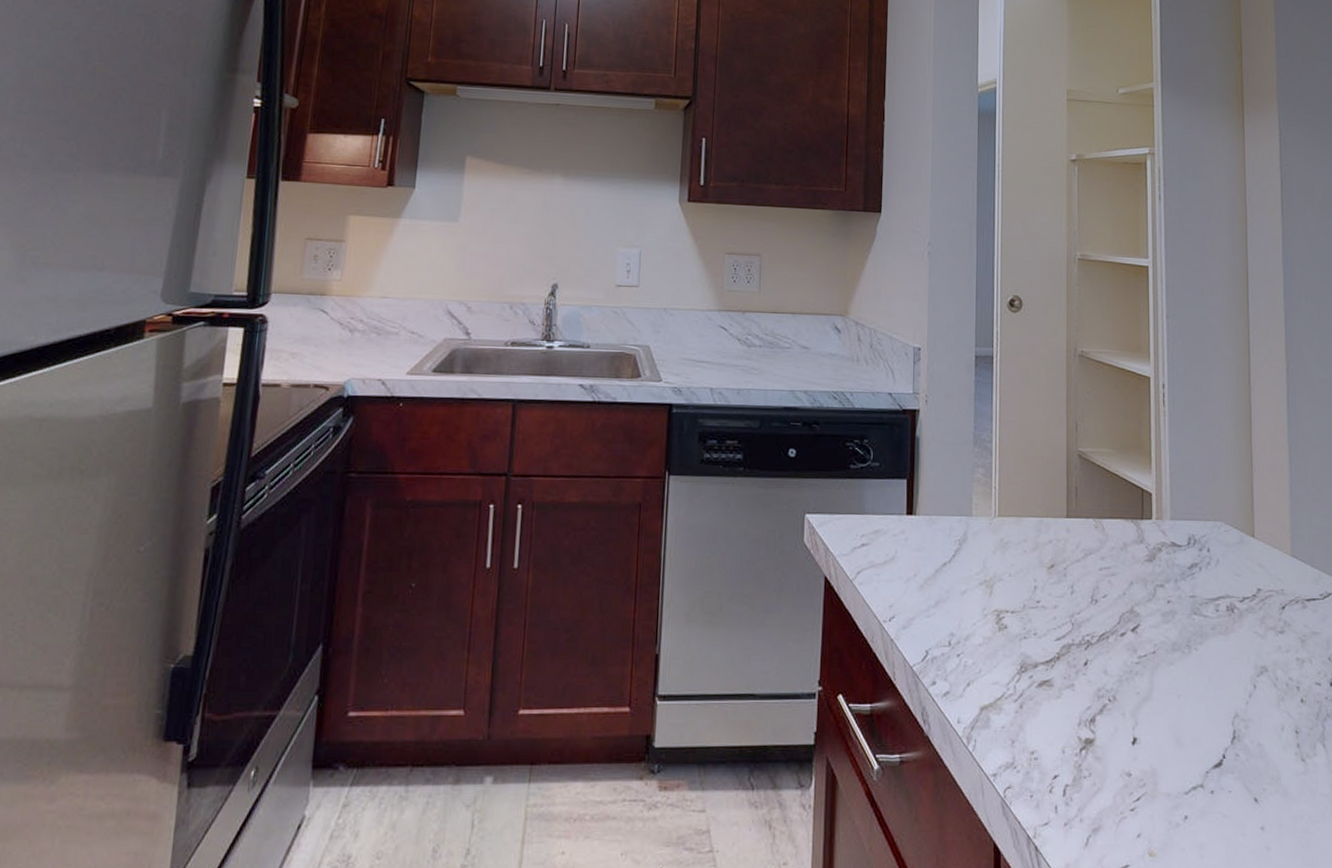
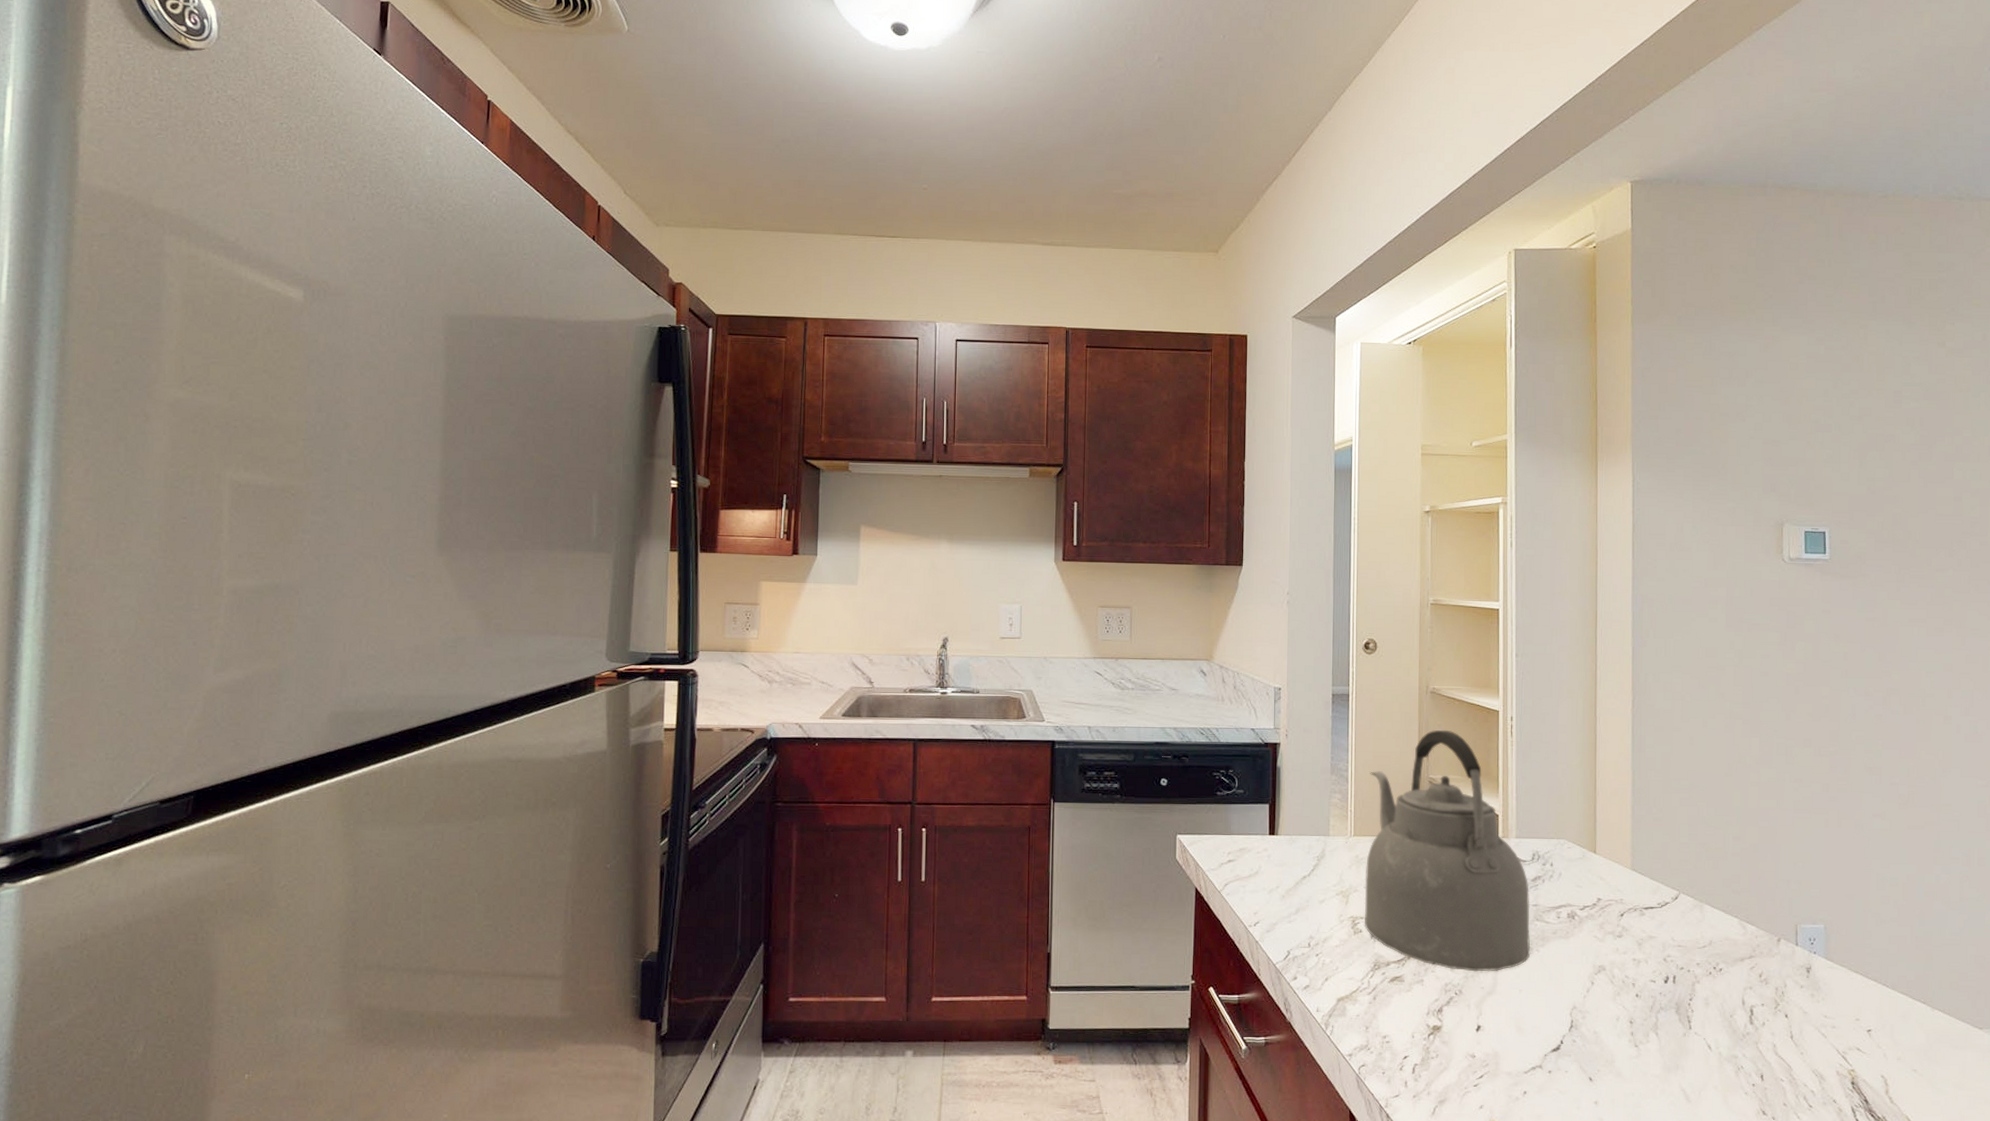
kettle: none [1009,397,1189,675] -> present [1364,729,1531,972]

